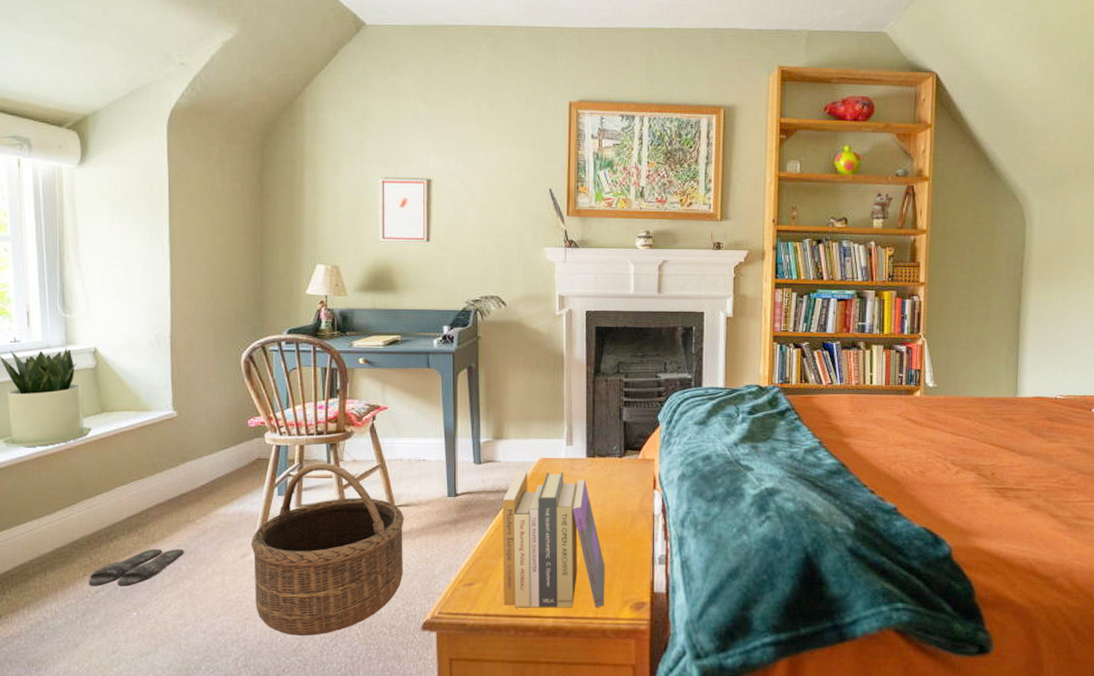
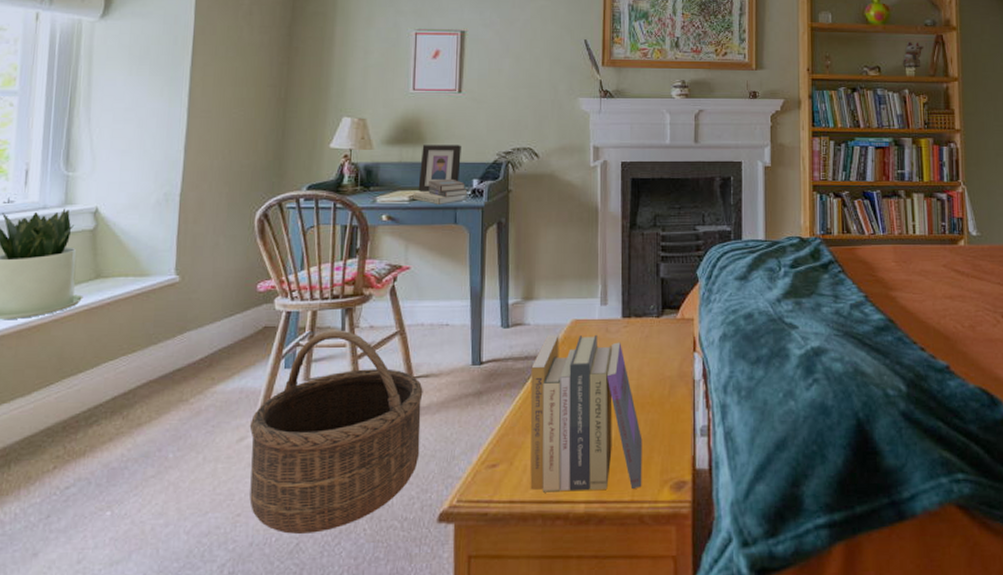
slippers: present [88,548,184,586] -> none [58,433,173,481]
books: none [388,325,439,349] -> present [414,178,468,205]
picture frame: none [392,292,431,337] -> present [418,145,461,192]

